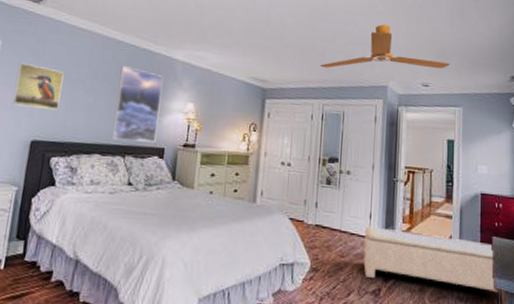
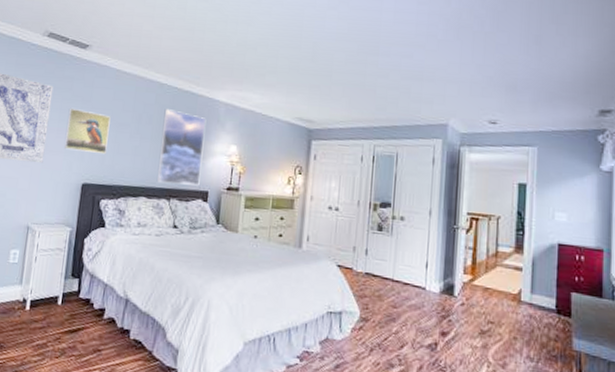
ceiling fan: present [320,24,450,69] -> none [371,56,523,106]
bench: present [363,226,498,292] -> none [418,276,576,354]

